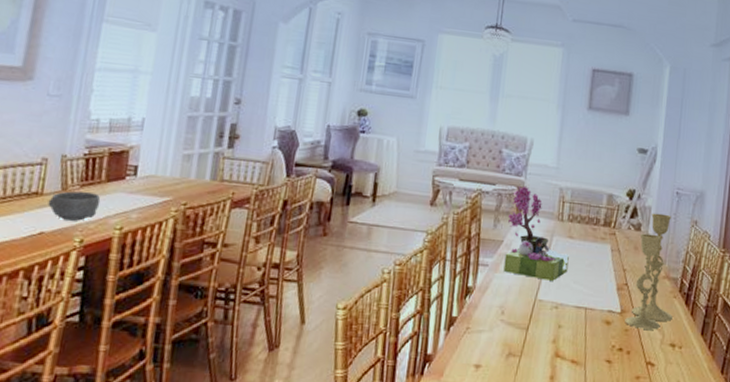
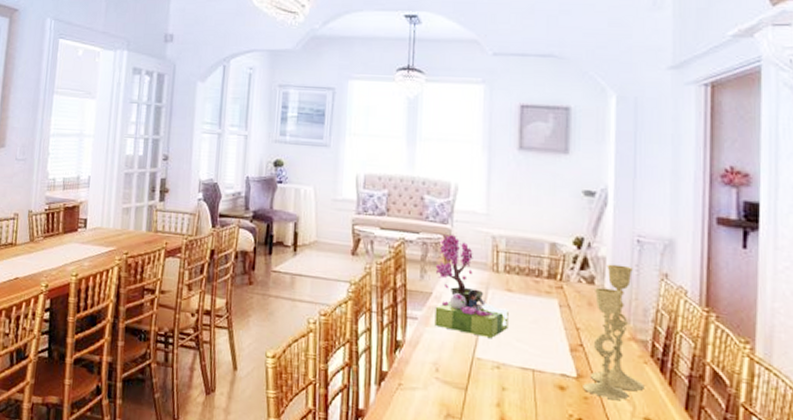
bowl: present [47,191,101,221] -> none [20,241,60,268]

